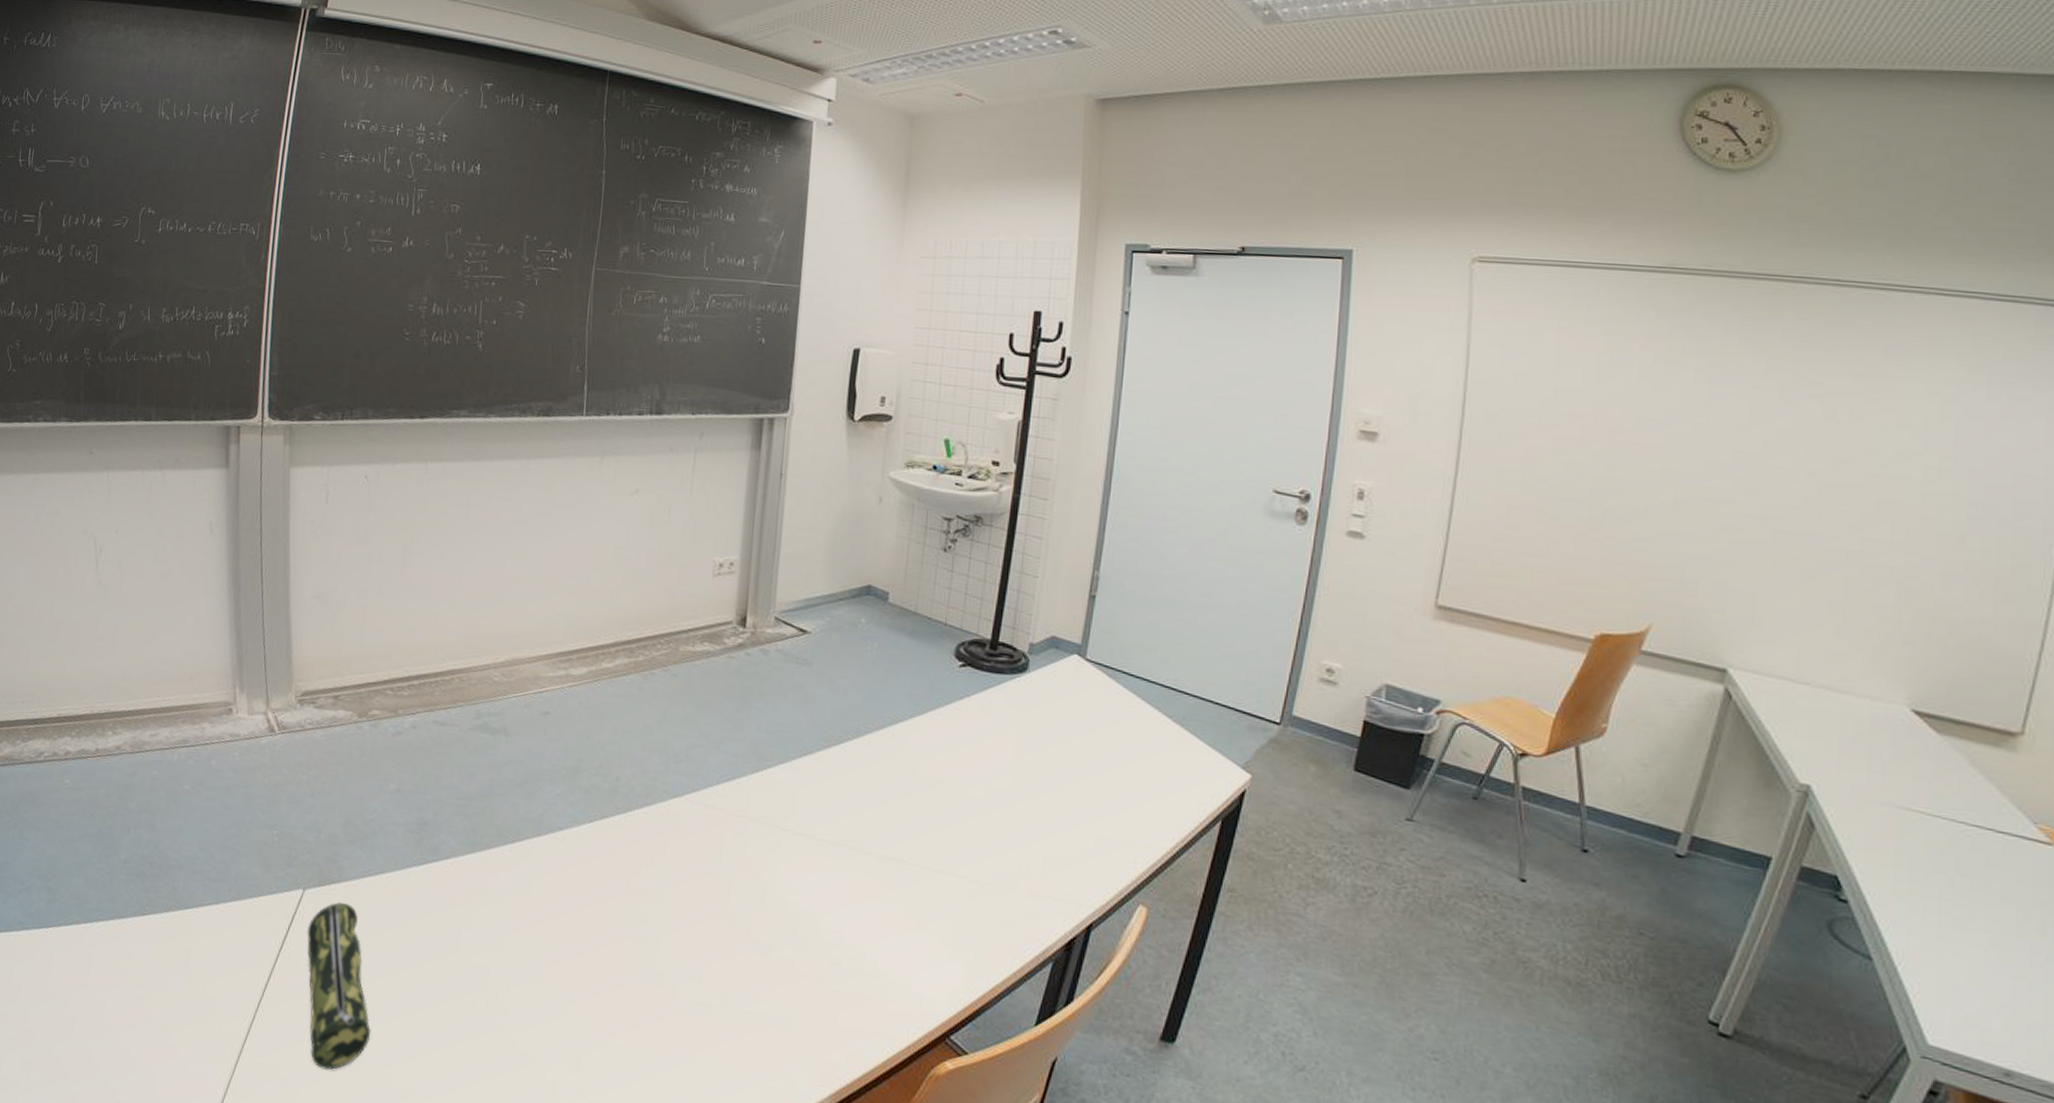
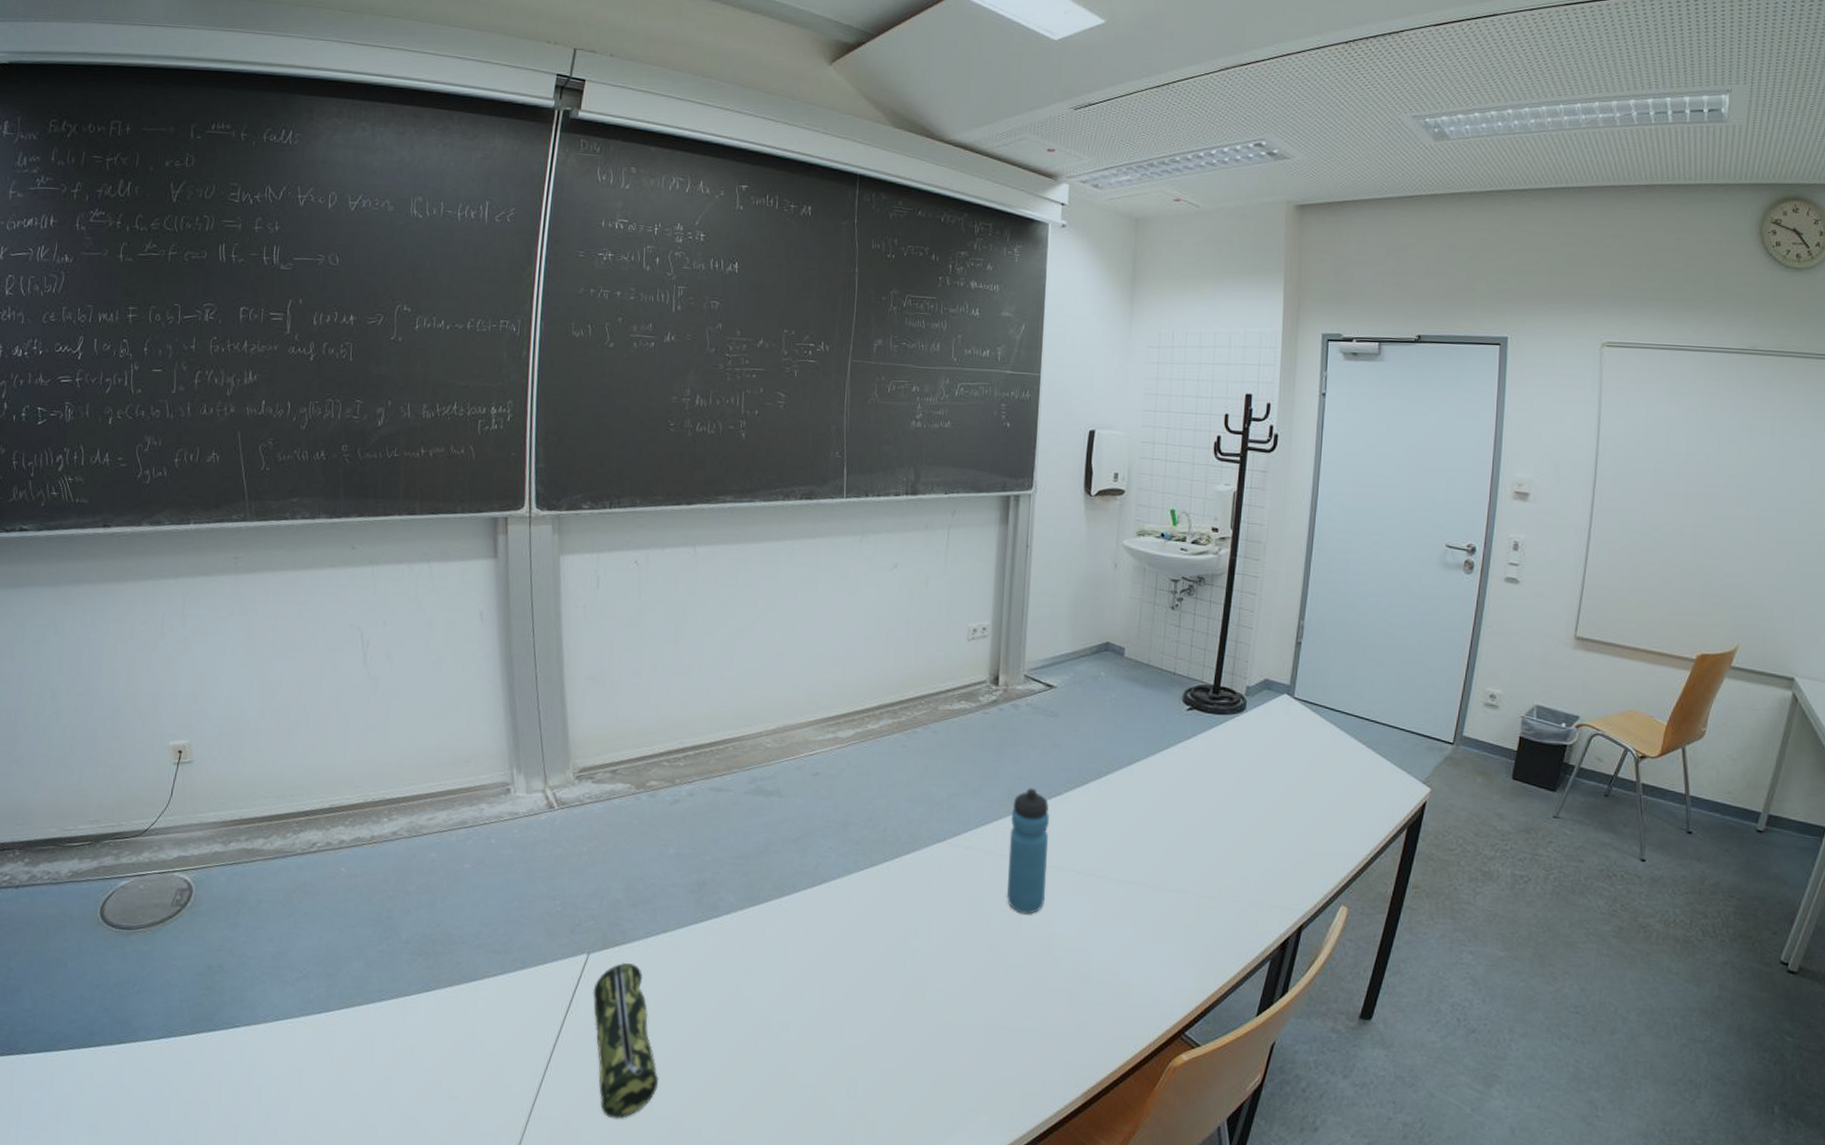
water bottle: none [749,743,801,886] -> present [1006,788,1050,915]

